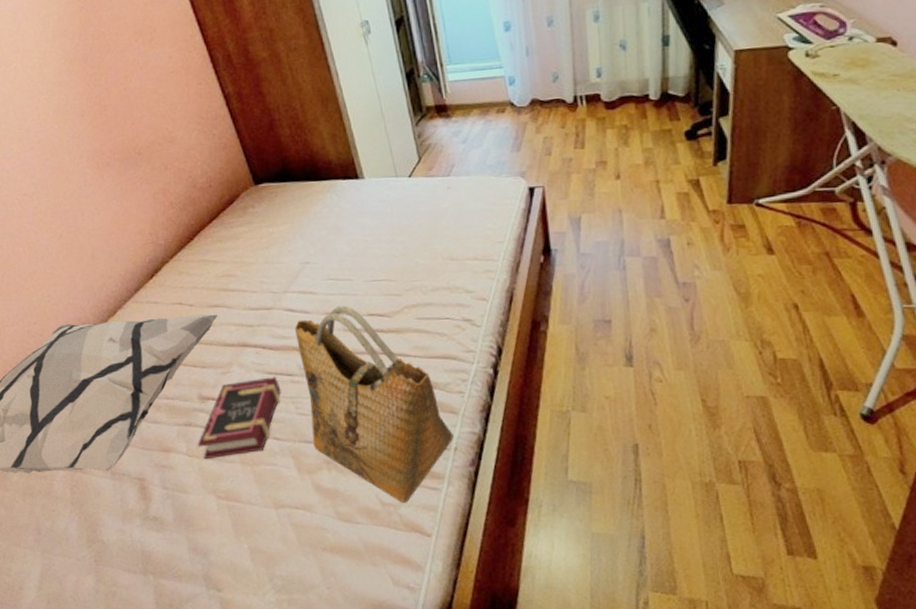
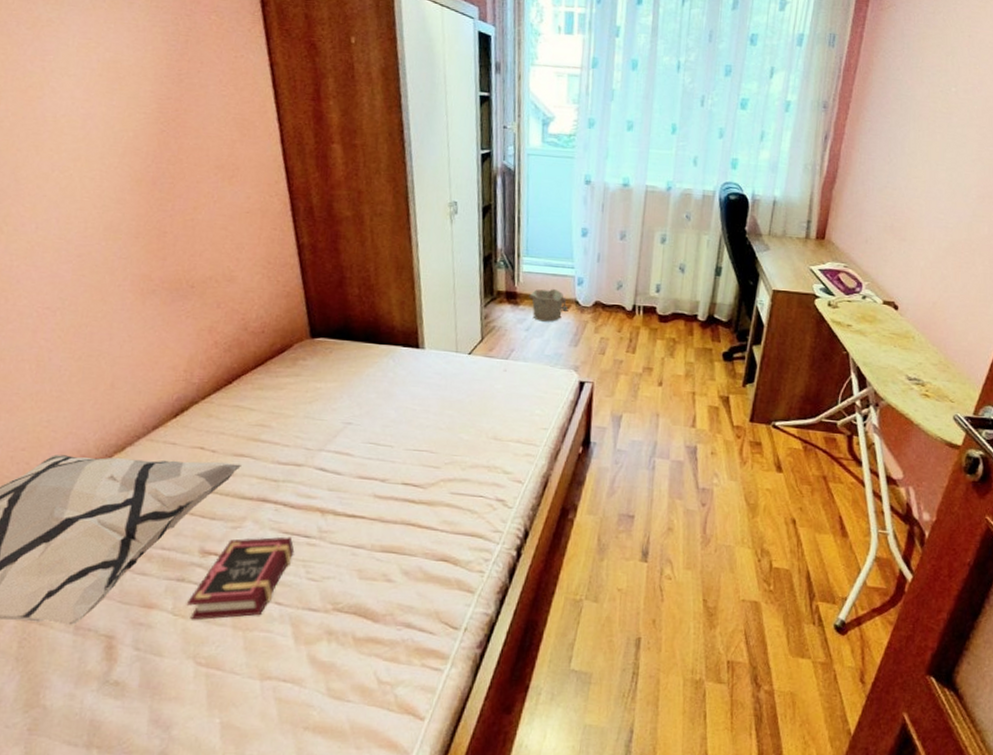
grocery bag: present [294,305,454,503] -> none [318,470,466,682]
bucket: none [459,93,503,131] -> present [529,288,568,322]

